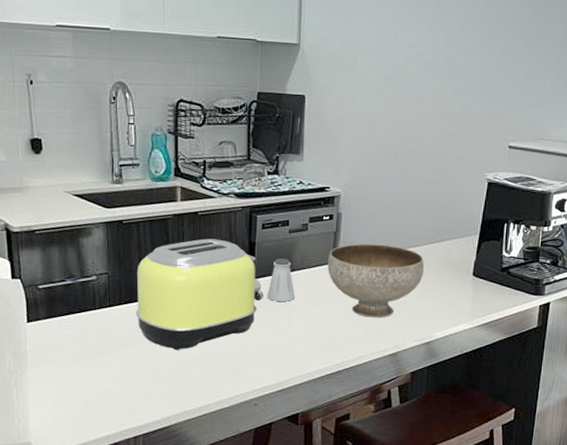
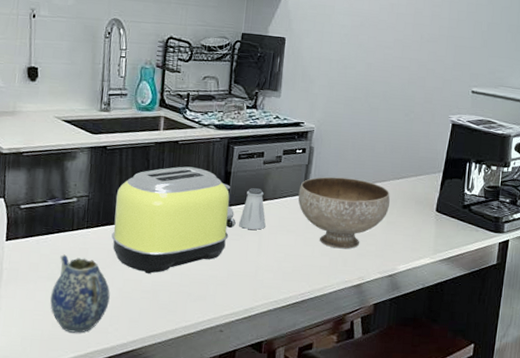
teapot: none [79,334,139,412] -> present [50,254,110,333]

